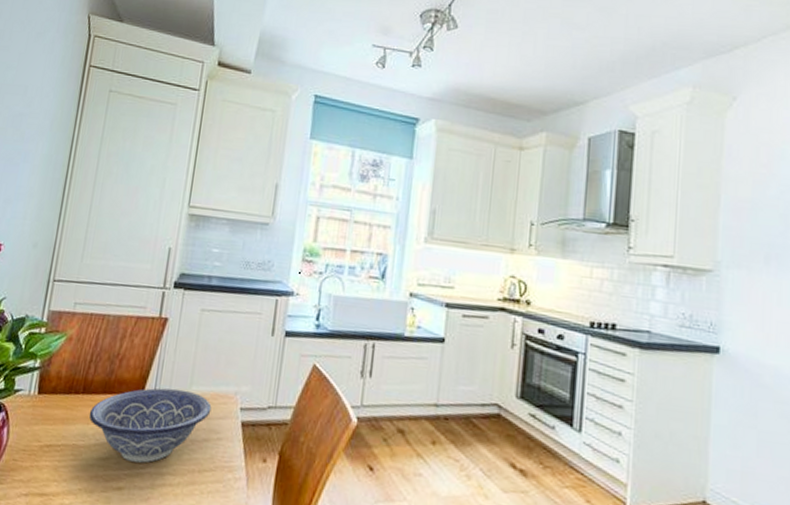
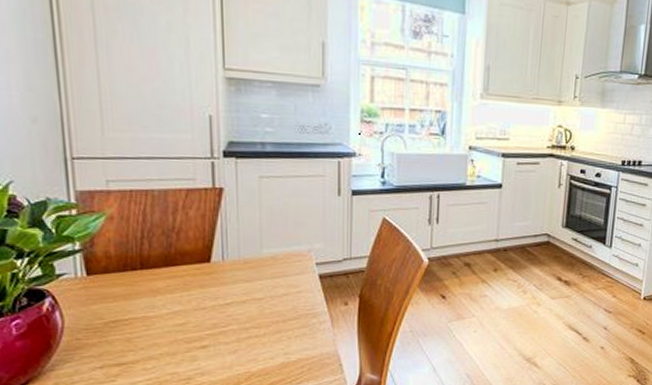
decorative bowl: present [88,388,212,463] -> none [153,253,287,322]

